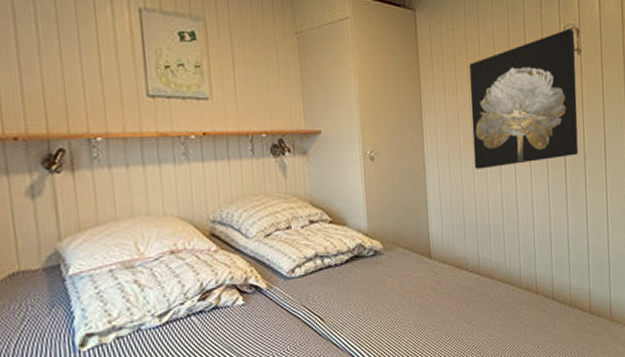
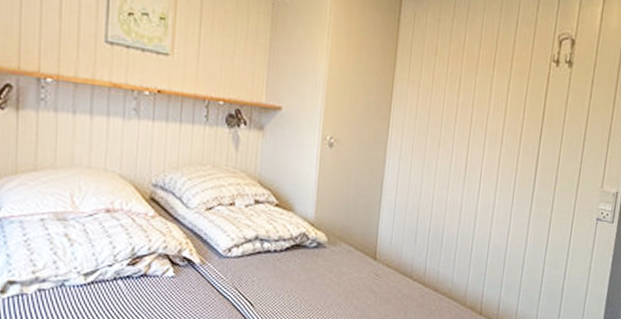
wall art: present [469,28,579,169] -> none [438,37,569,176]

